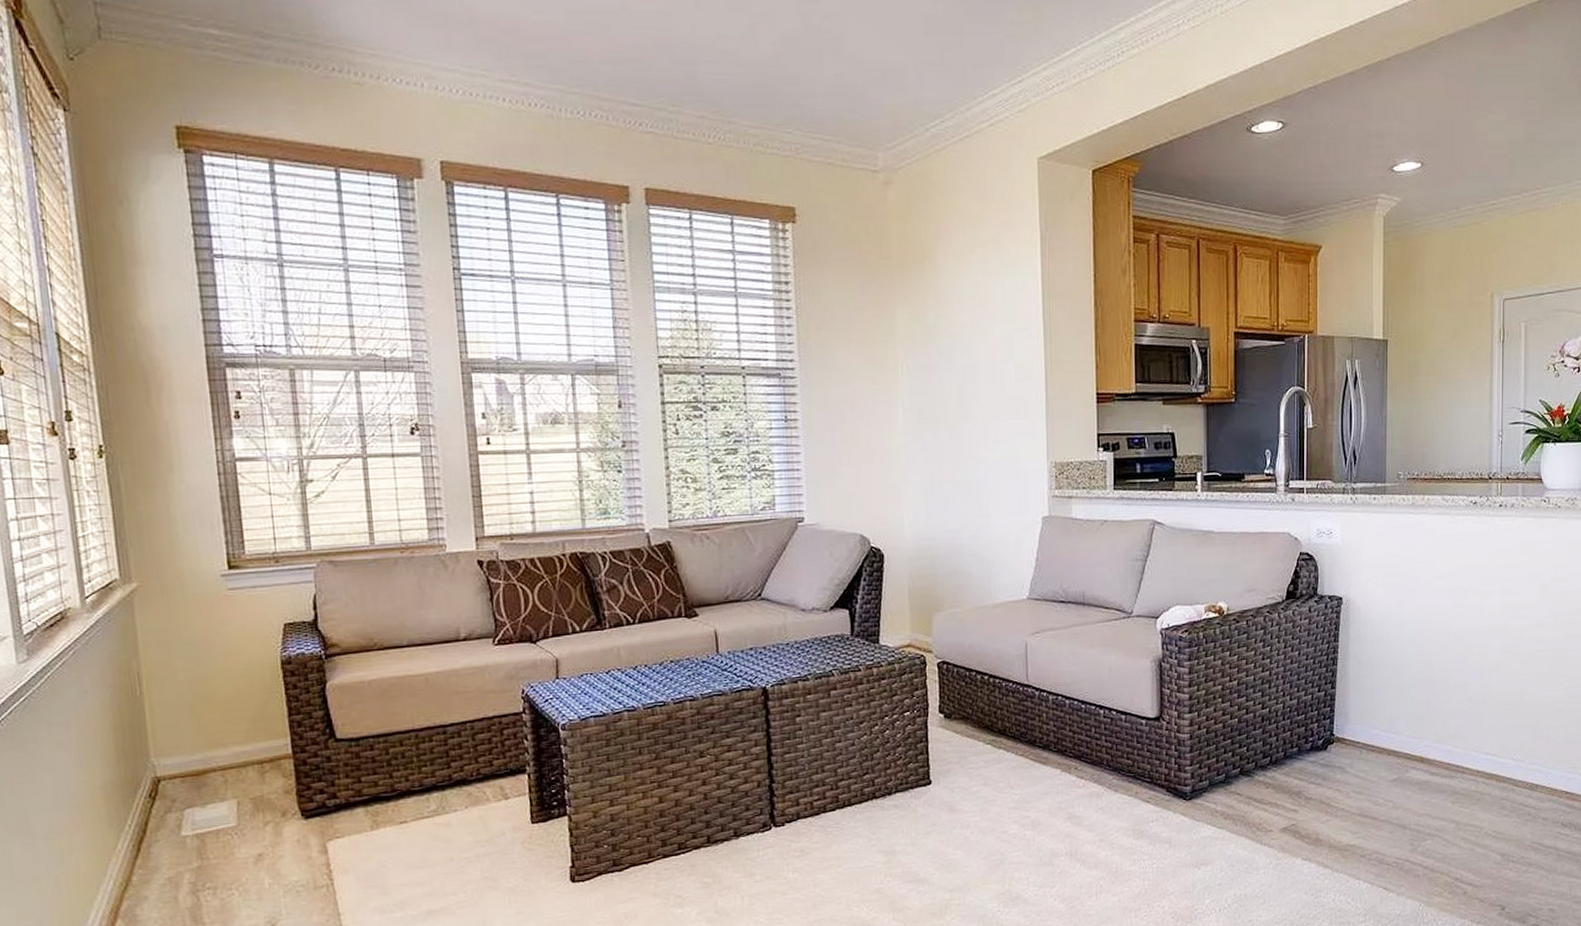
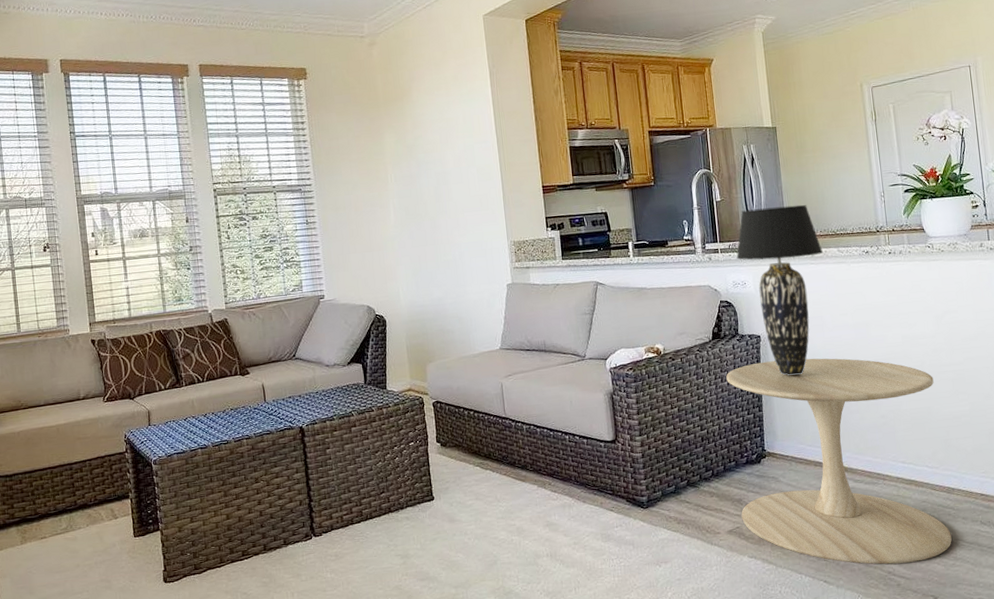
side table: none [1298,627,1531,870] -> present [726,358,952,565]
table lamp: none [1324,439,1426,648] -> present [736,204,824,376]

